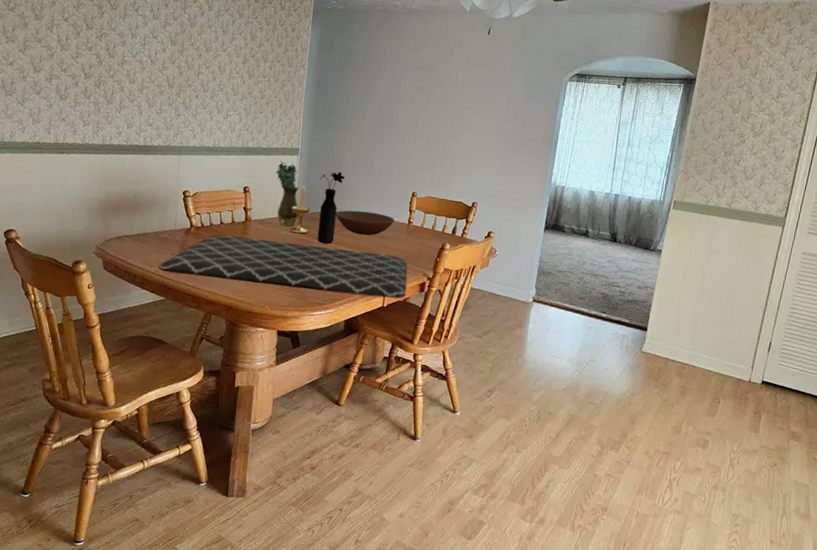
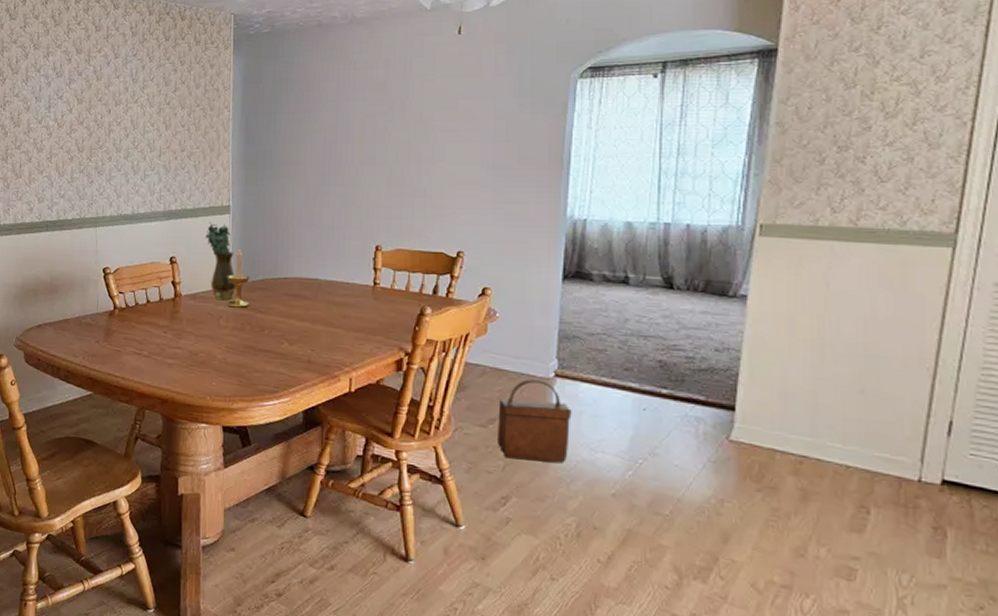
placemat: present [159,234,408,299] -> none [83,315,380,382]
flower arrangement: present [317,171,345,244] -> none [257,228,289,318]
bowl: present [335,210,395,236] -> none [281,274,356,305]
handbag: none [488,302,542,366] -> present [497,378,572,464]

